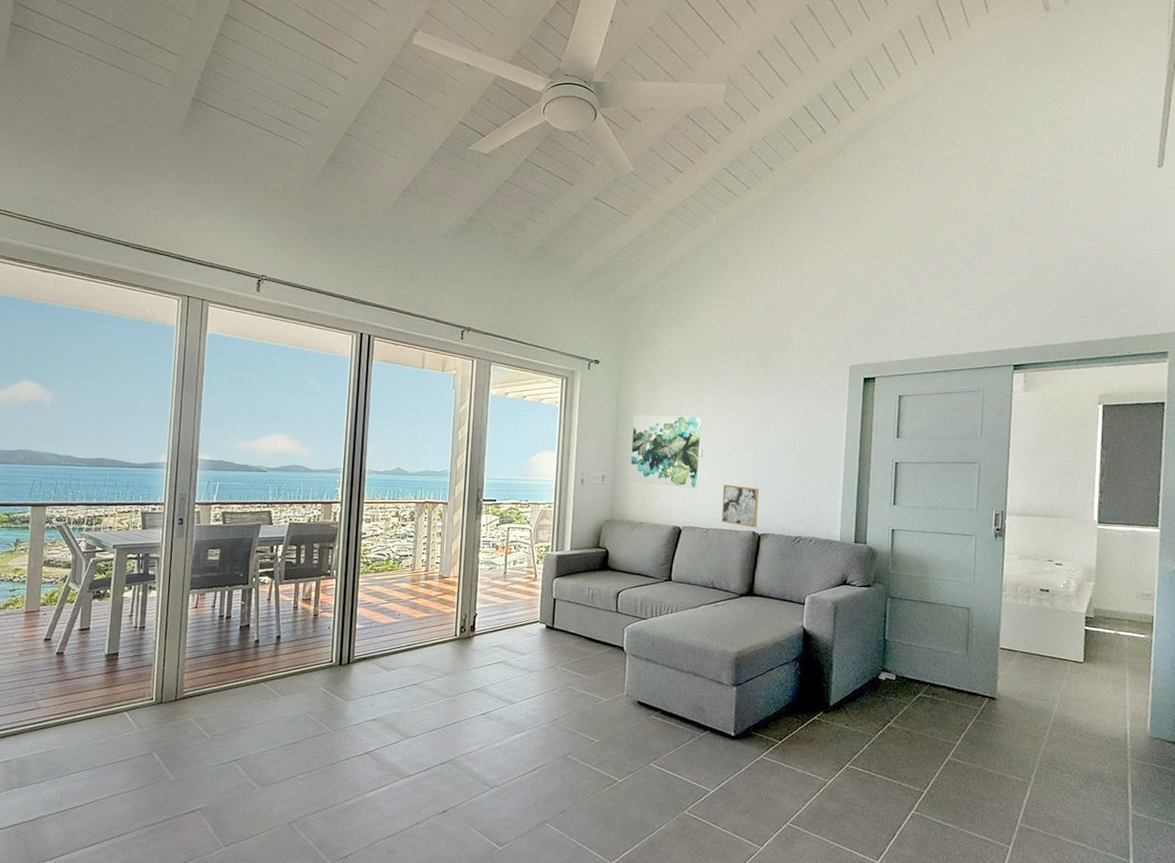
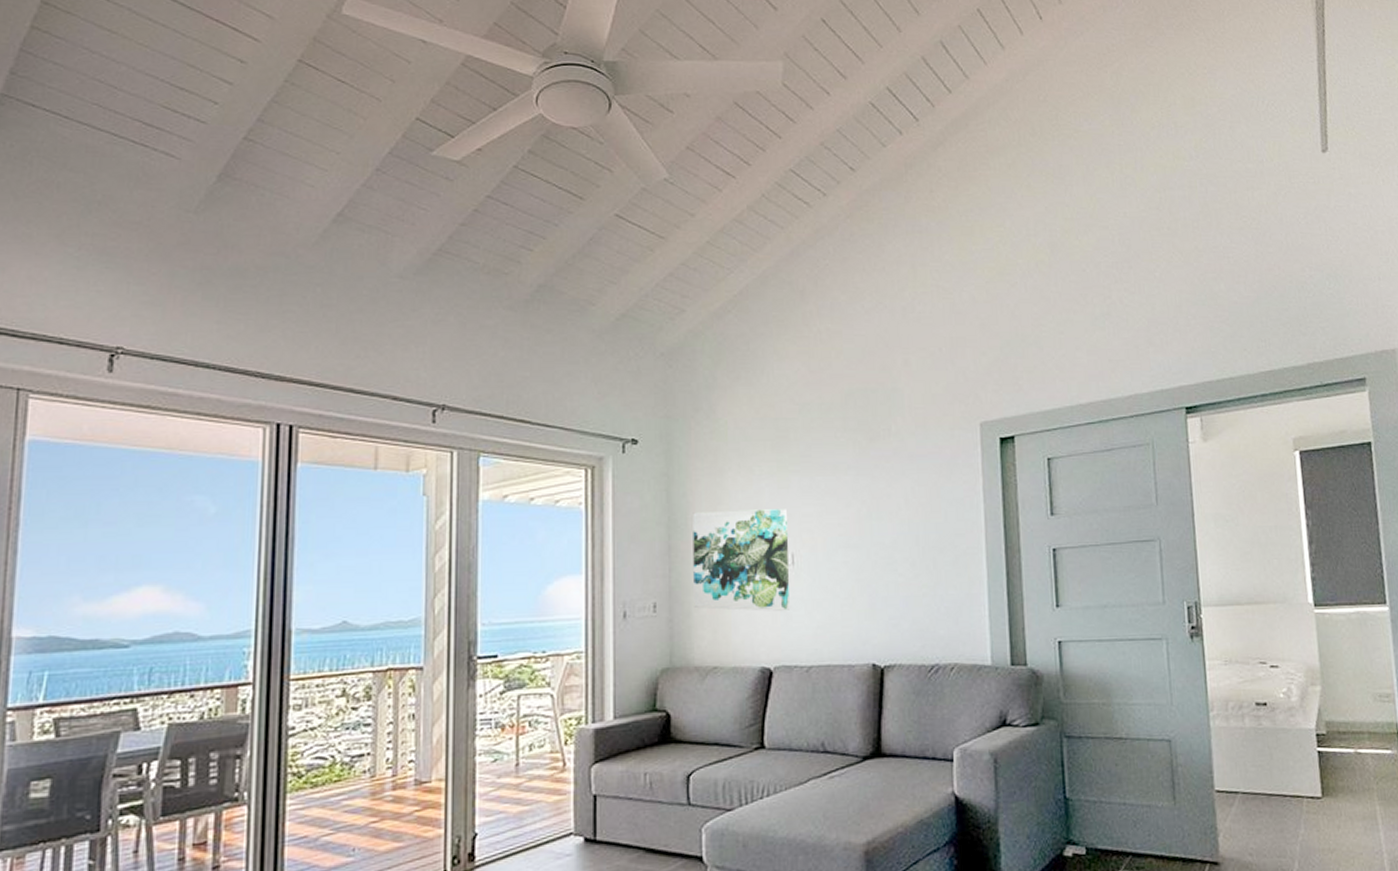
wall art: present [721,484,759,528] -> none [826,600,878,659]

